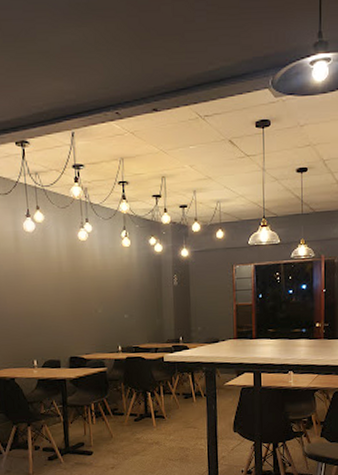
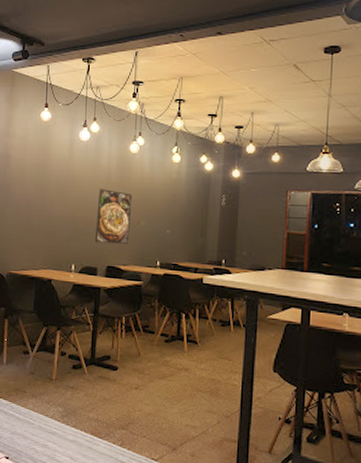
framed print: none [52,280,89,336] -> present [94,189,132,245]

